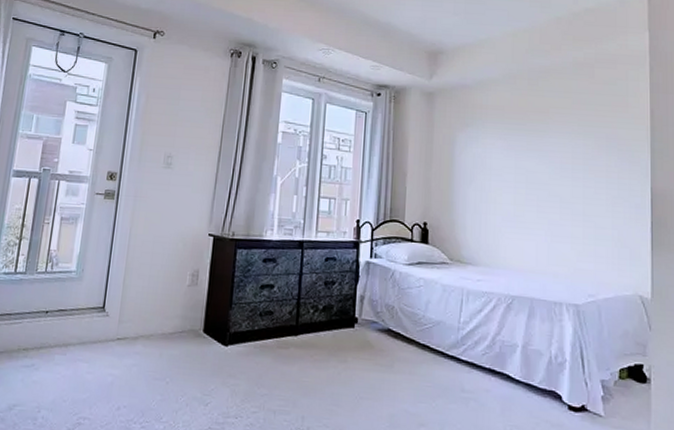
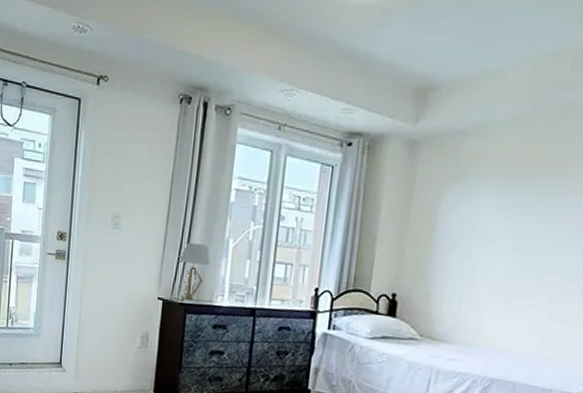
table lamp: none [229,180,260,235] -> present [178,242,211,300]

